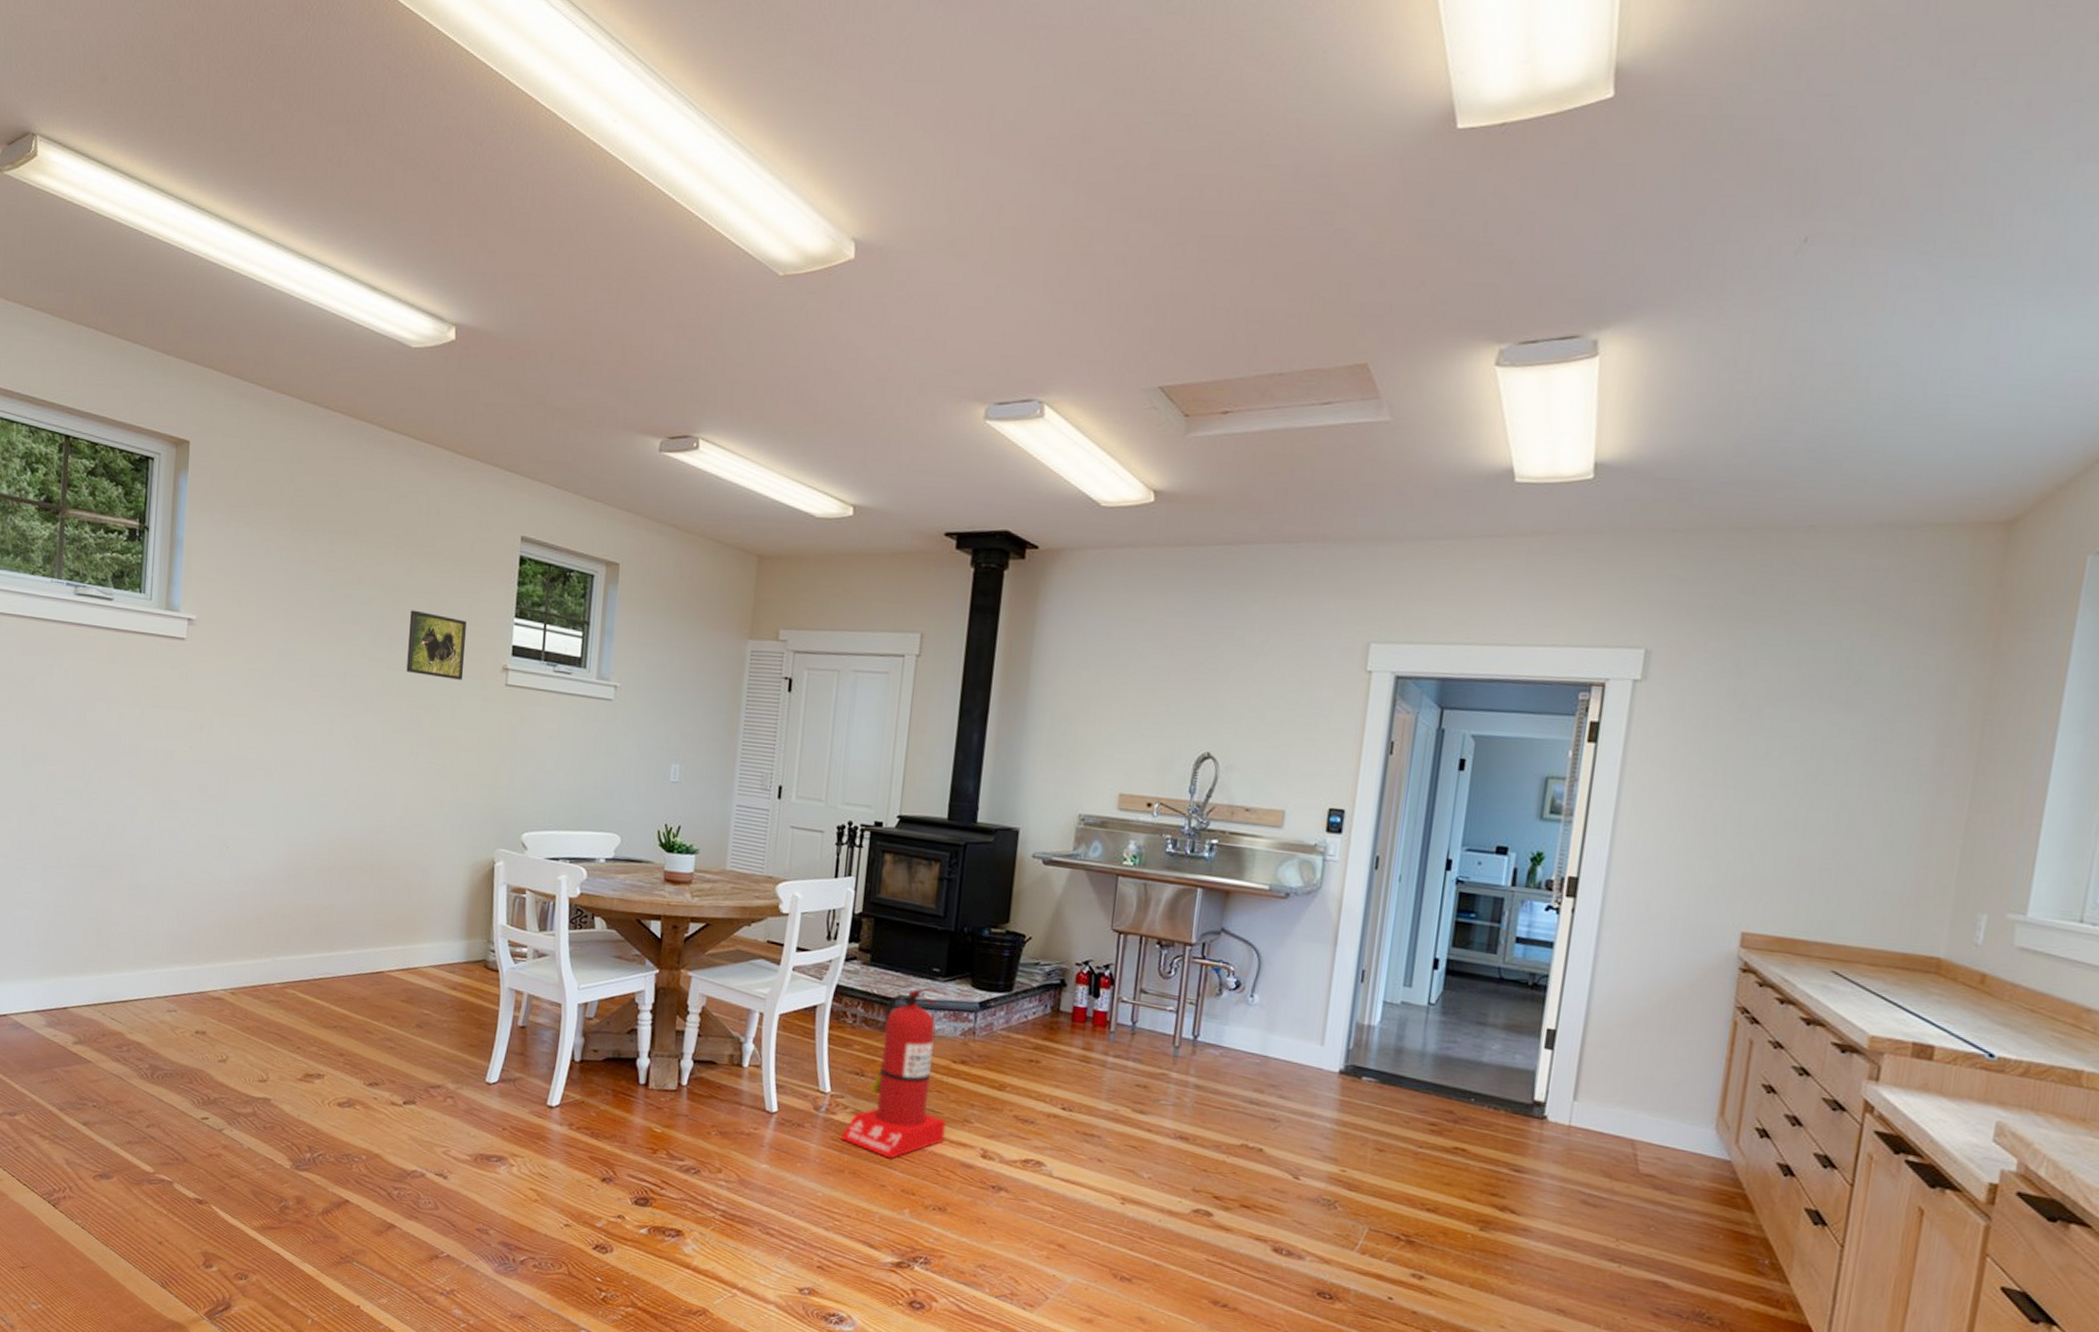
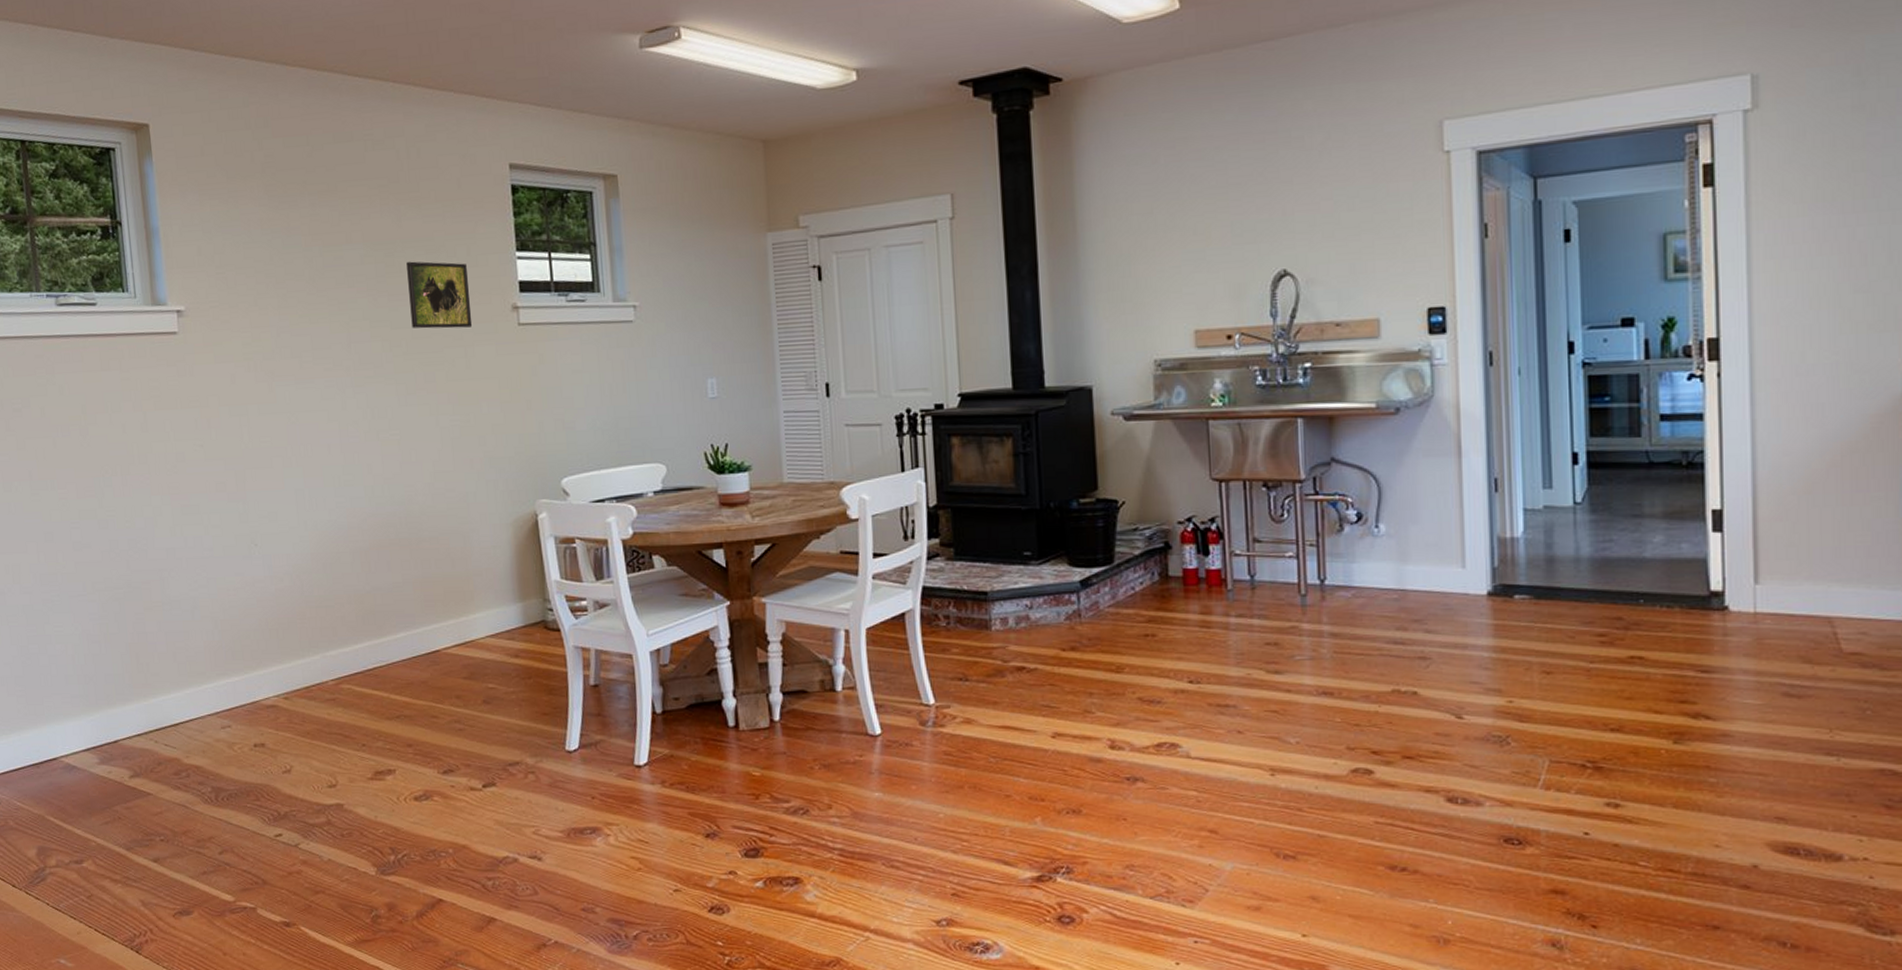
fire extinguisher: present [840,987,947,1159] -> none [953,574,1067,766]

